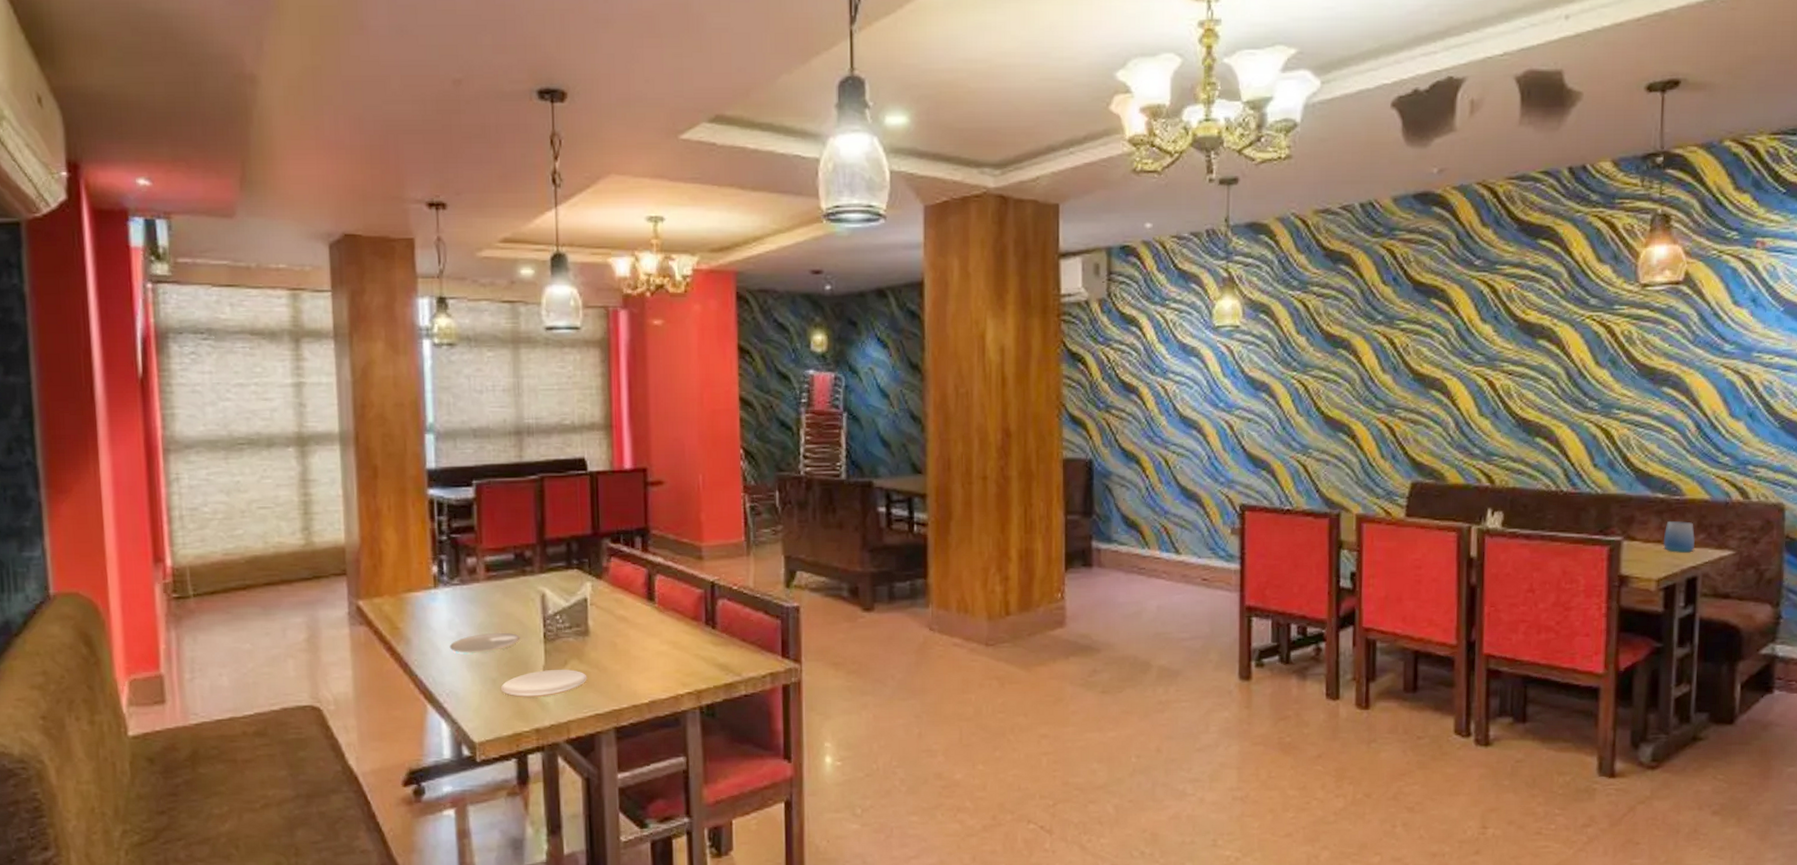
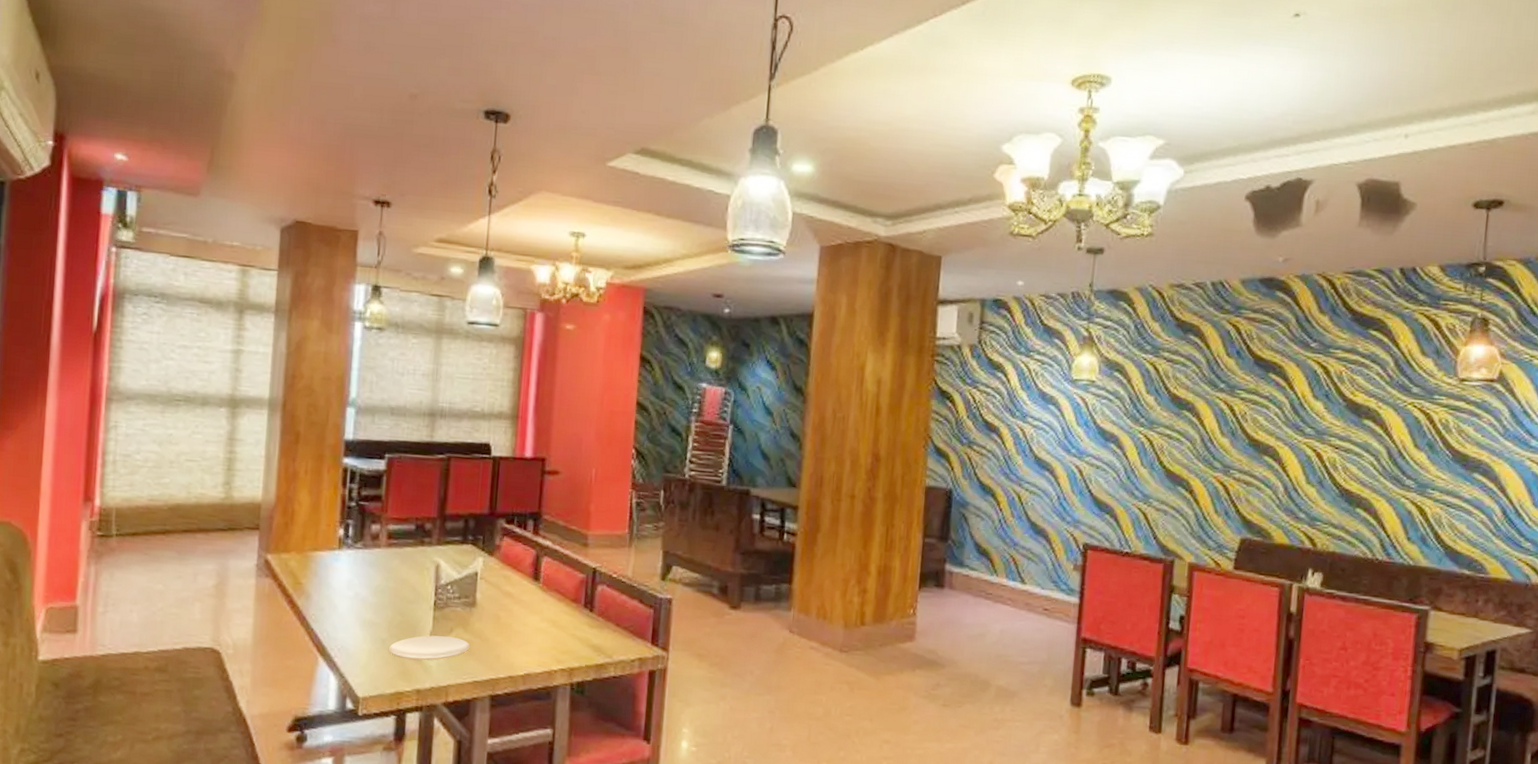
plate: present [449,632,520,653] -> none [346,595,412,614]
cup: present [1663,520,1695,554] -> none [1466,596,1496,628]

